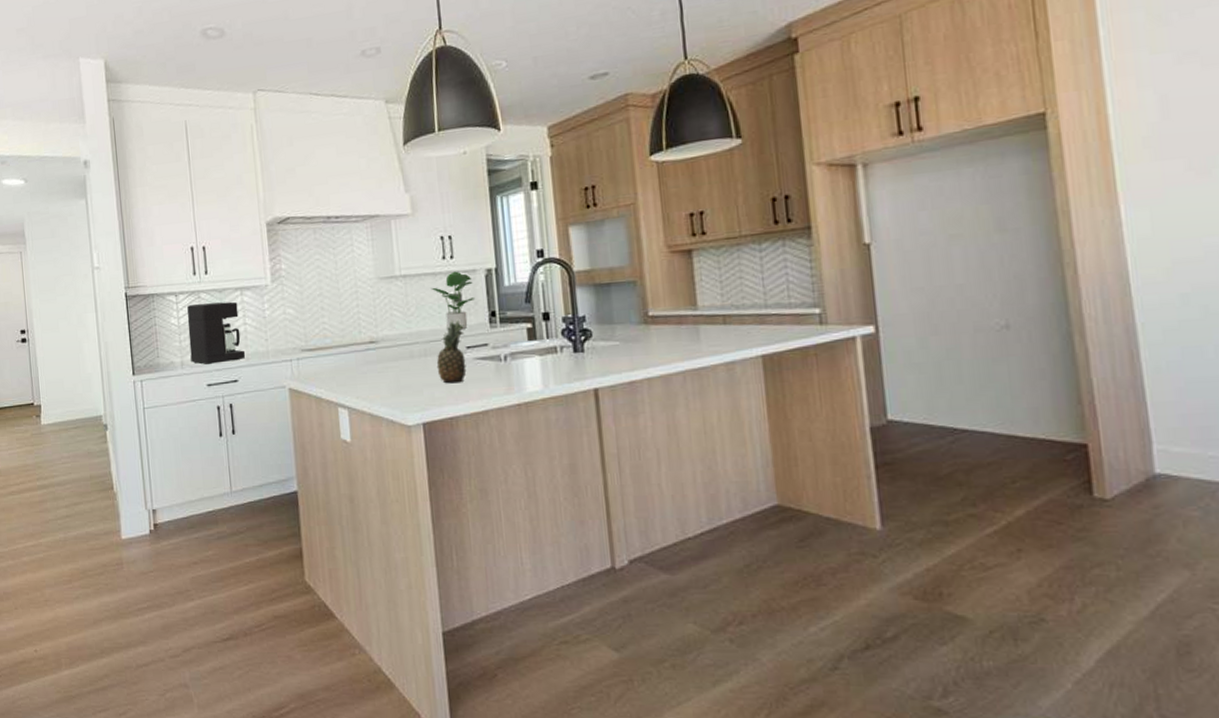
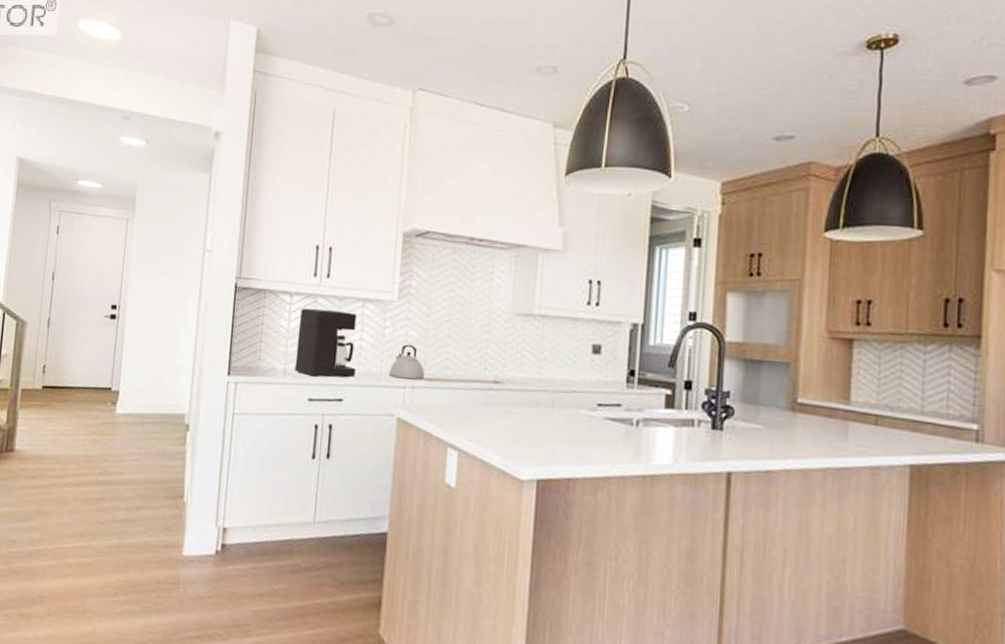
kettle: none [274,321,307,353] -> present [389,344,425,380]
potted plant: present [431,271,474,329] -> none [569,320,616,384]
fruit: present [436,319,467,383] -> none [562,372,600,441]

